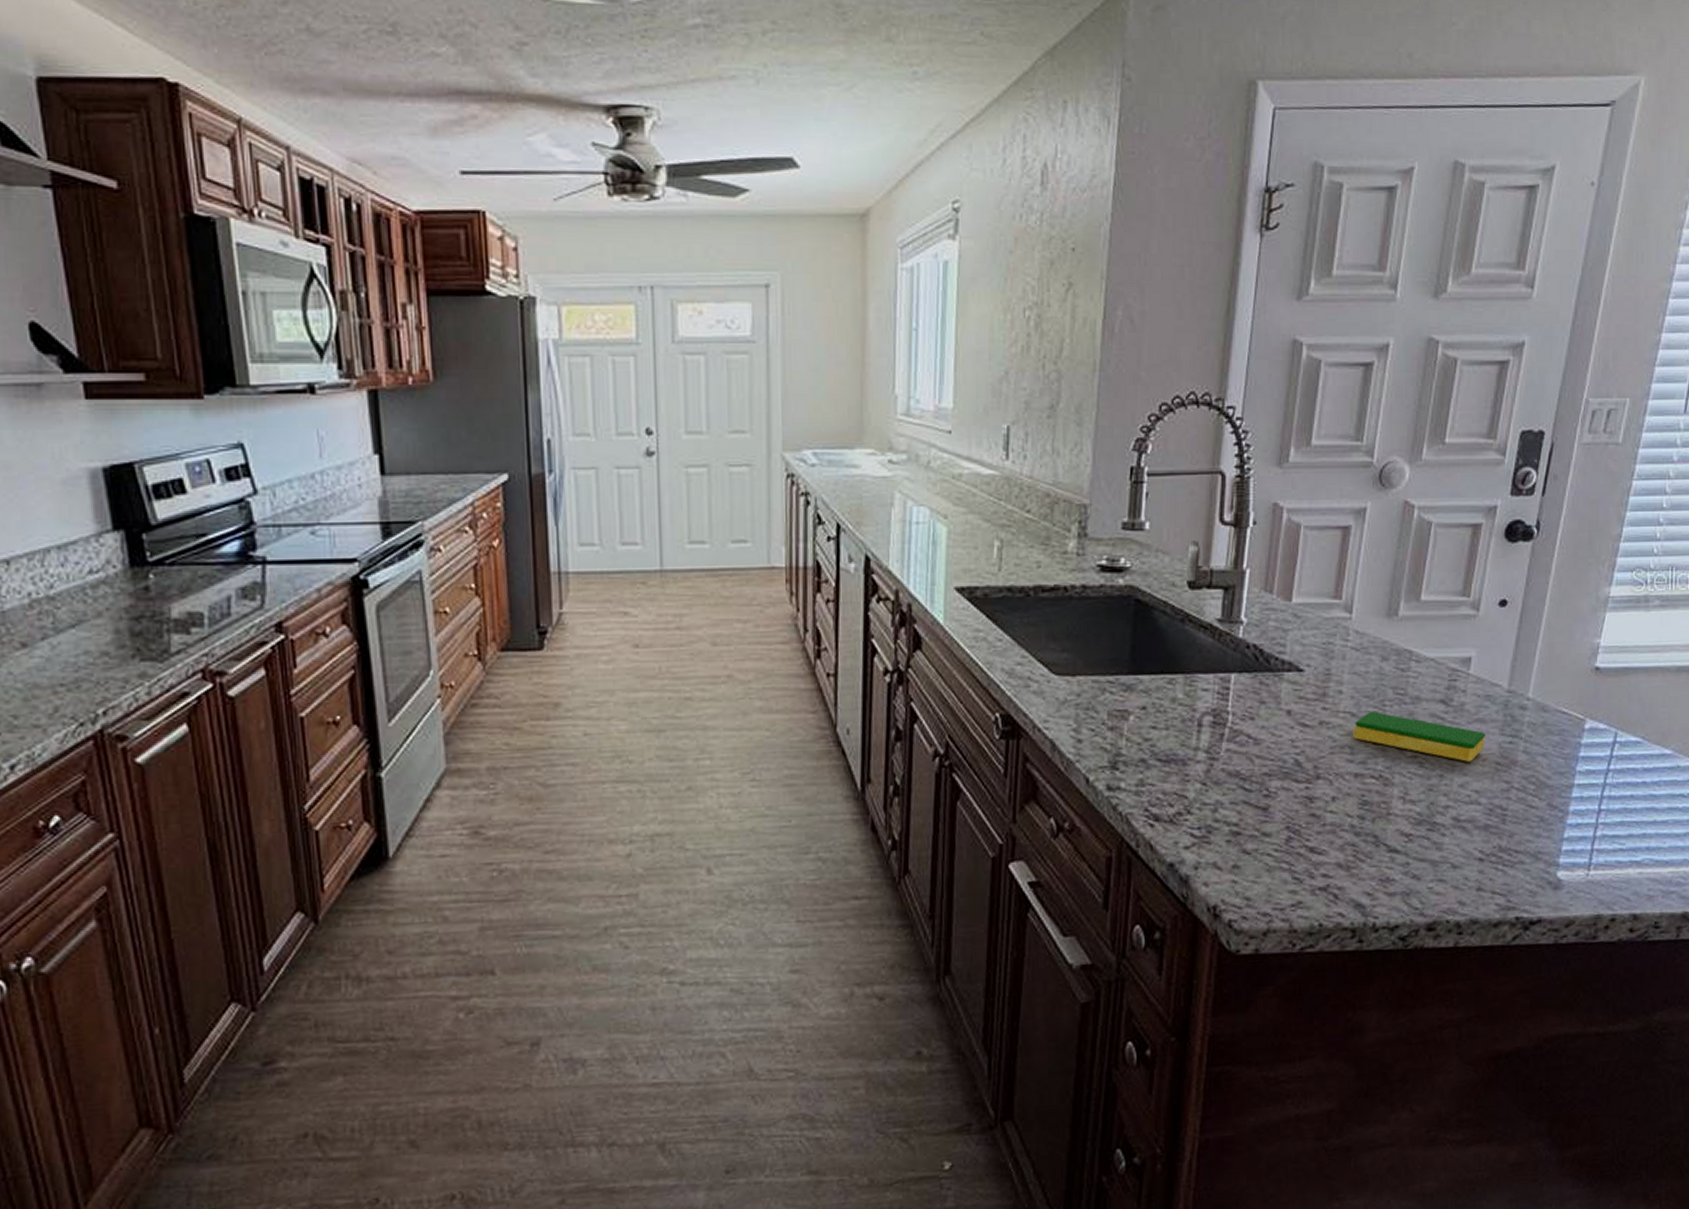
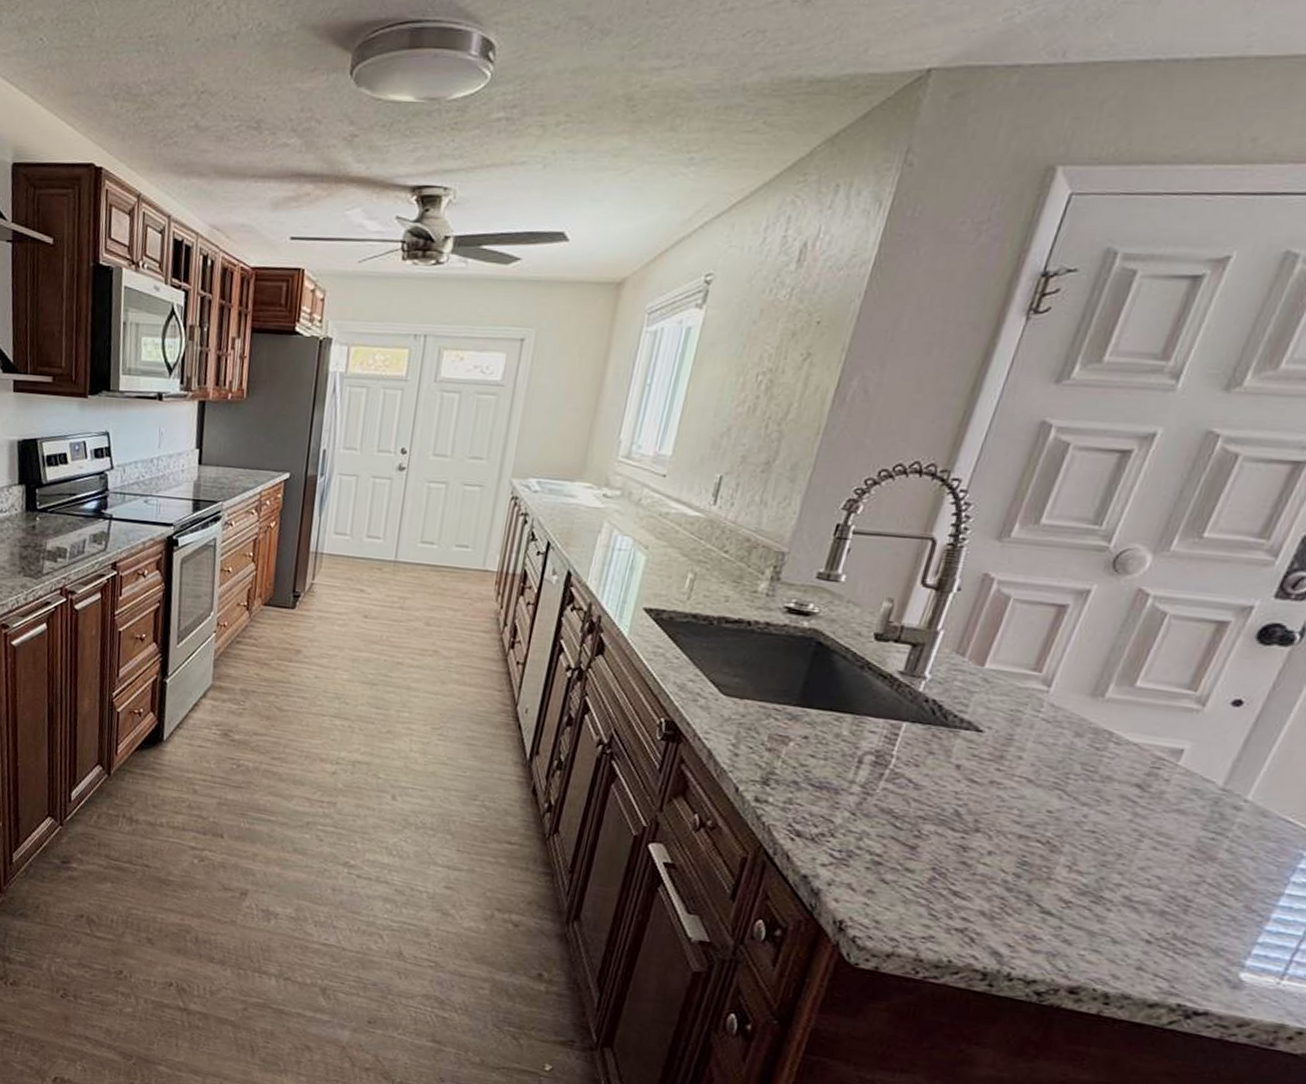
dish sponge: present [1354,712,1485,762] -> none [1025,781,1183,849]

